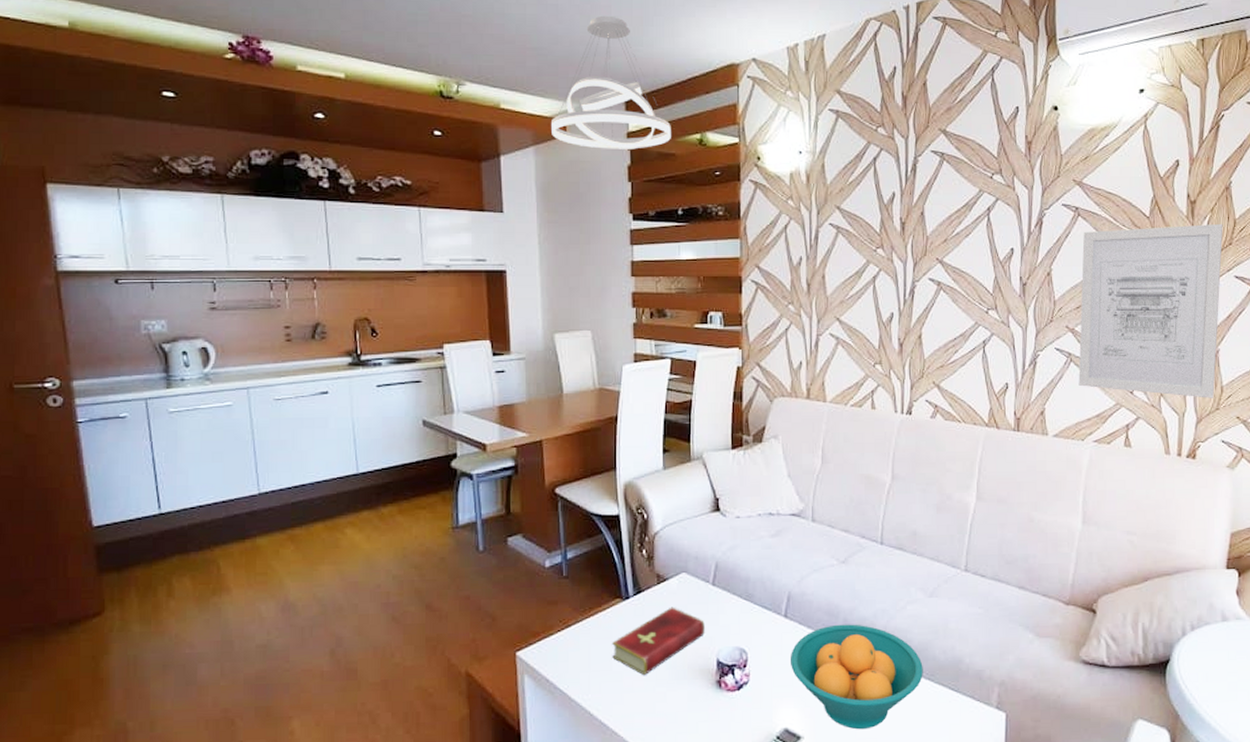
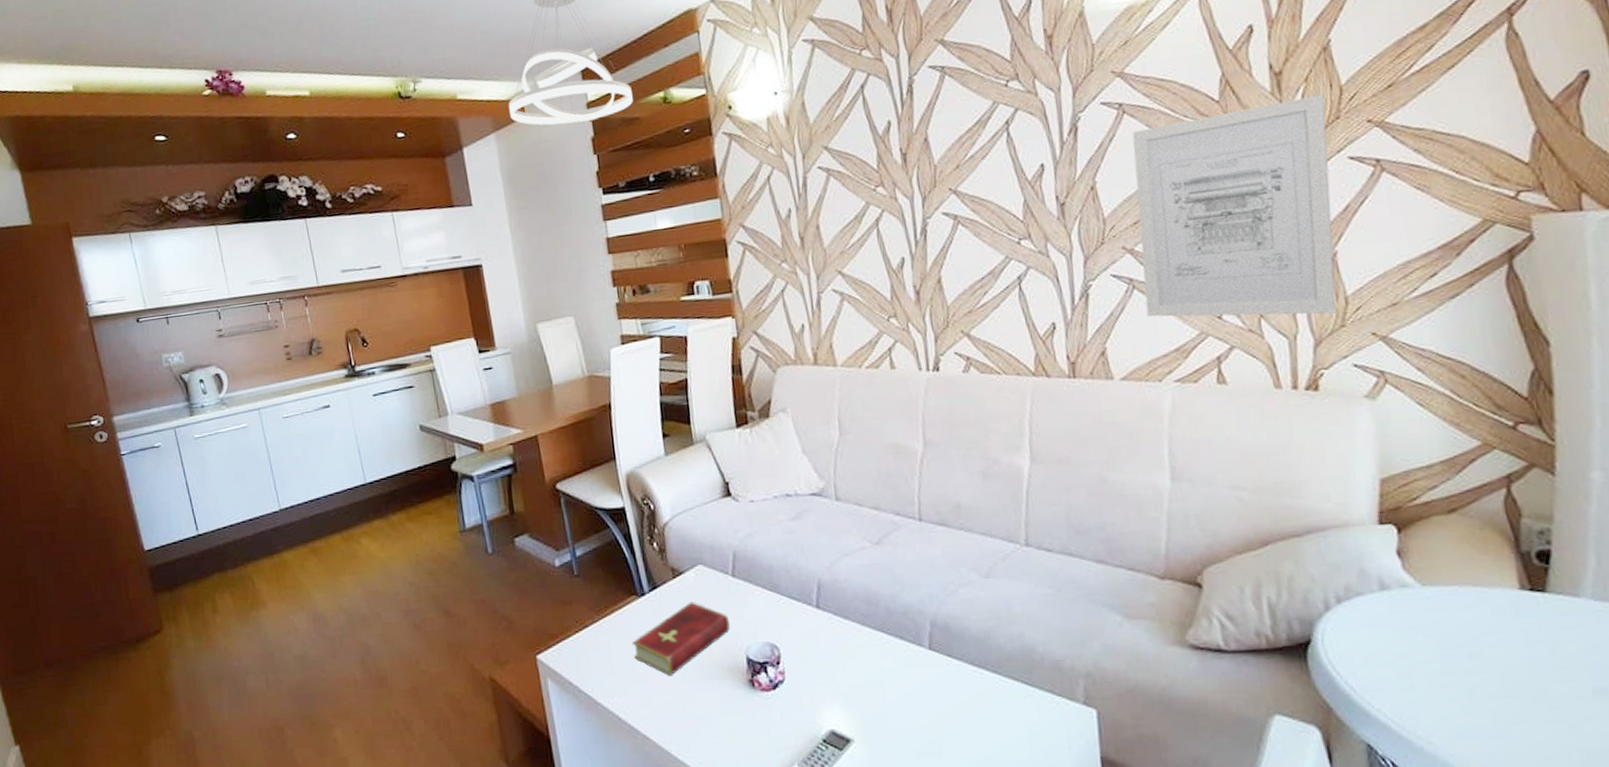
fruit bowl: present [791,624,923,730] -> none [828,612,988,731]

